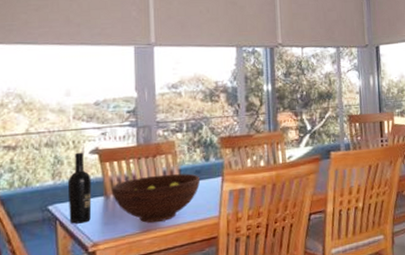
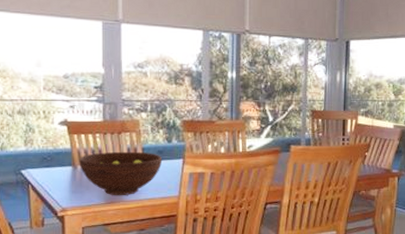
wine bottle: present [67,152,92,224] -> none [38,122,61,189]

